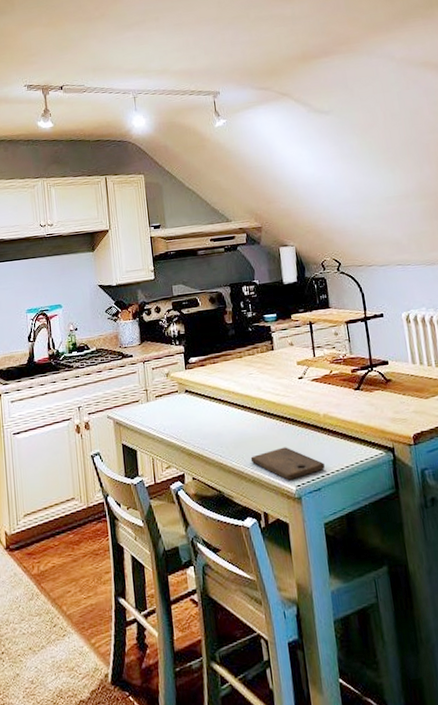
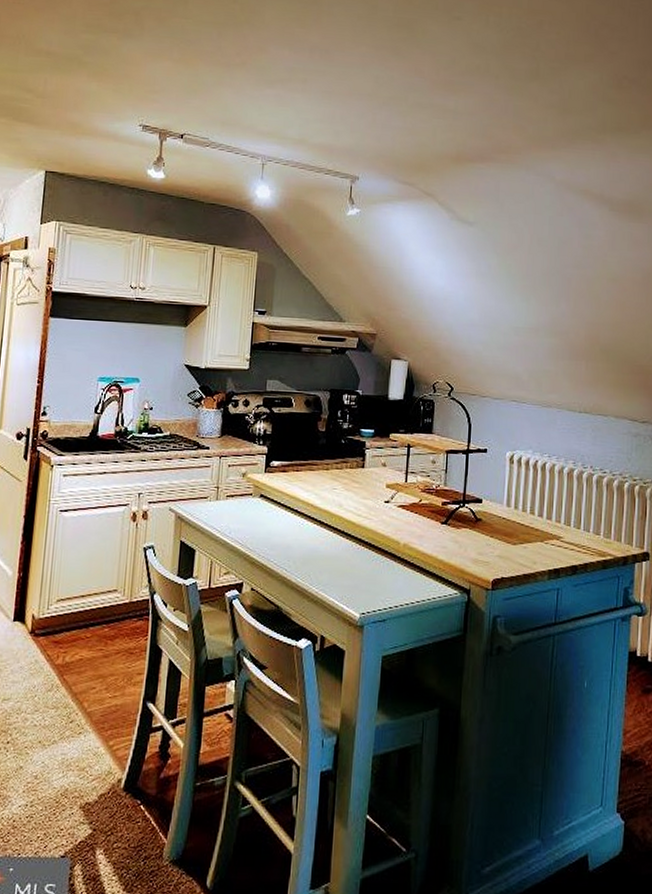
cutting board: present [250,447,325,481] -> none [317,571,394,607]

